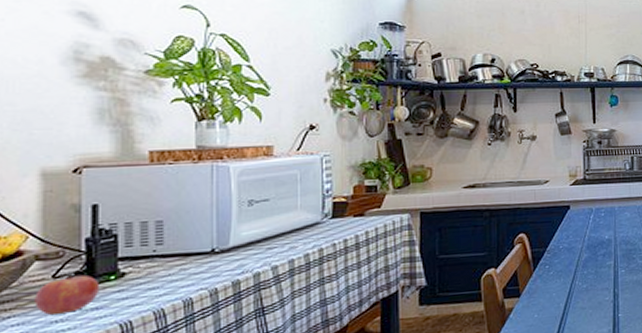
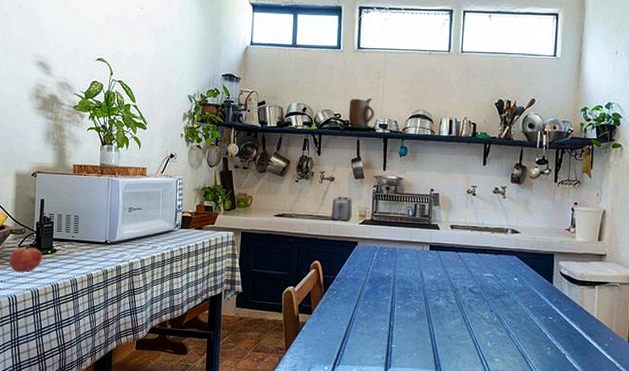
toaster: none [535,156,561,185] -> present [331,196,353,222]
ceramic jug: none [540,44,583,82] -> present [341,97,377,132]

